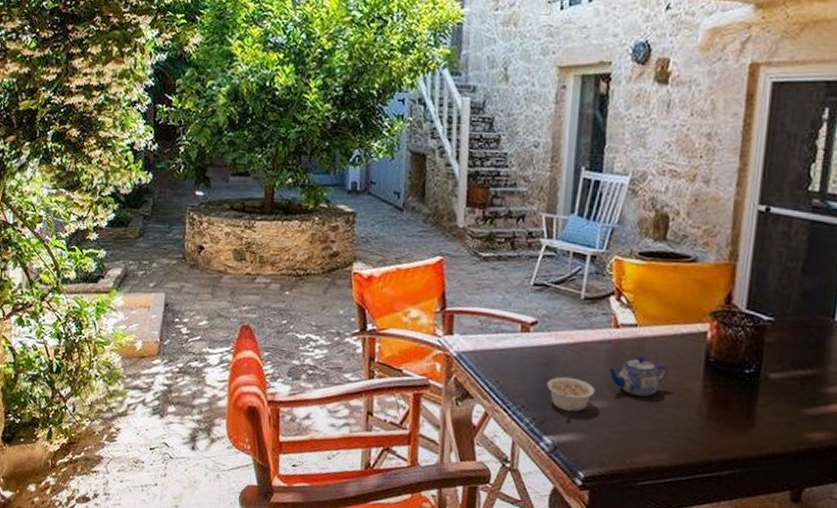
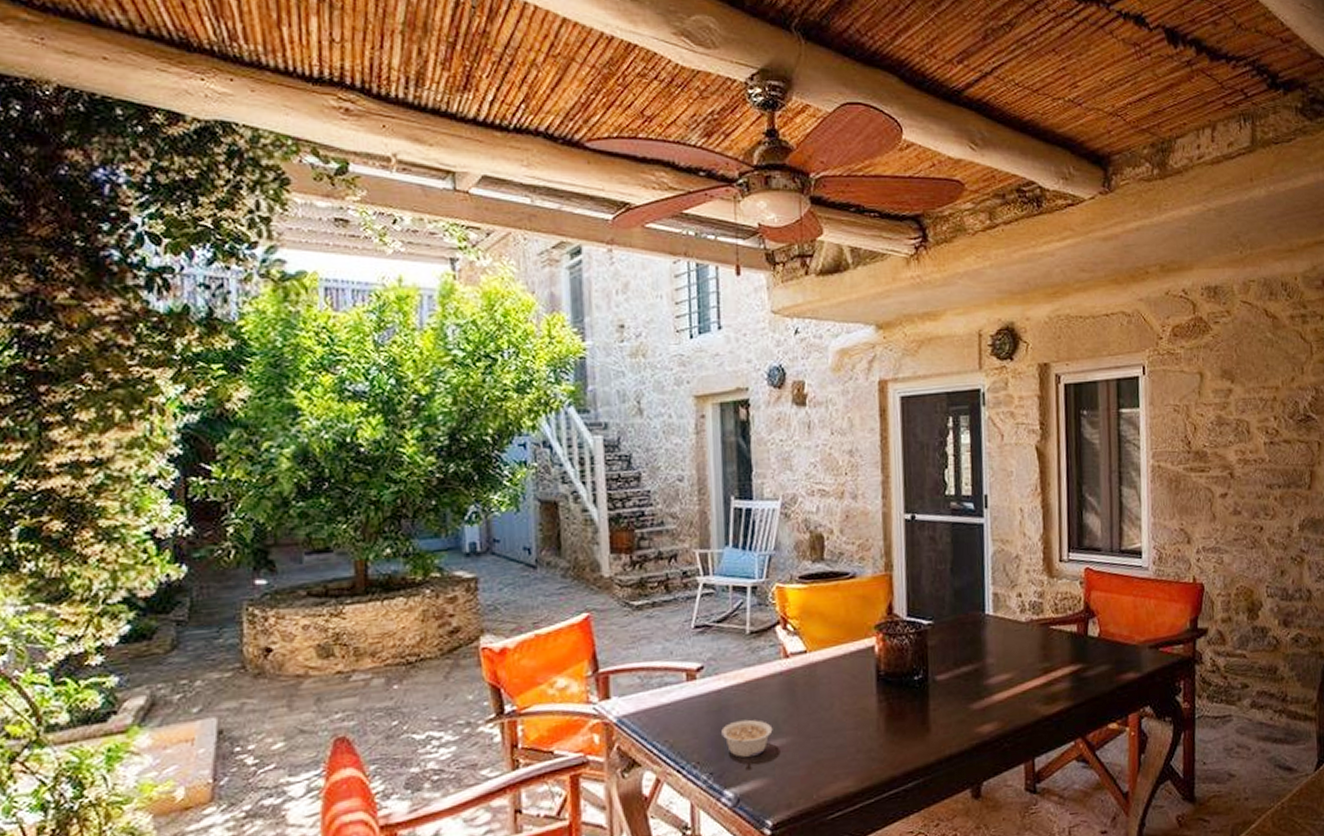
teapot: present [606,355,668,396] -> none [781,682,843,725]

